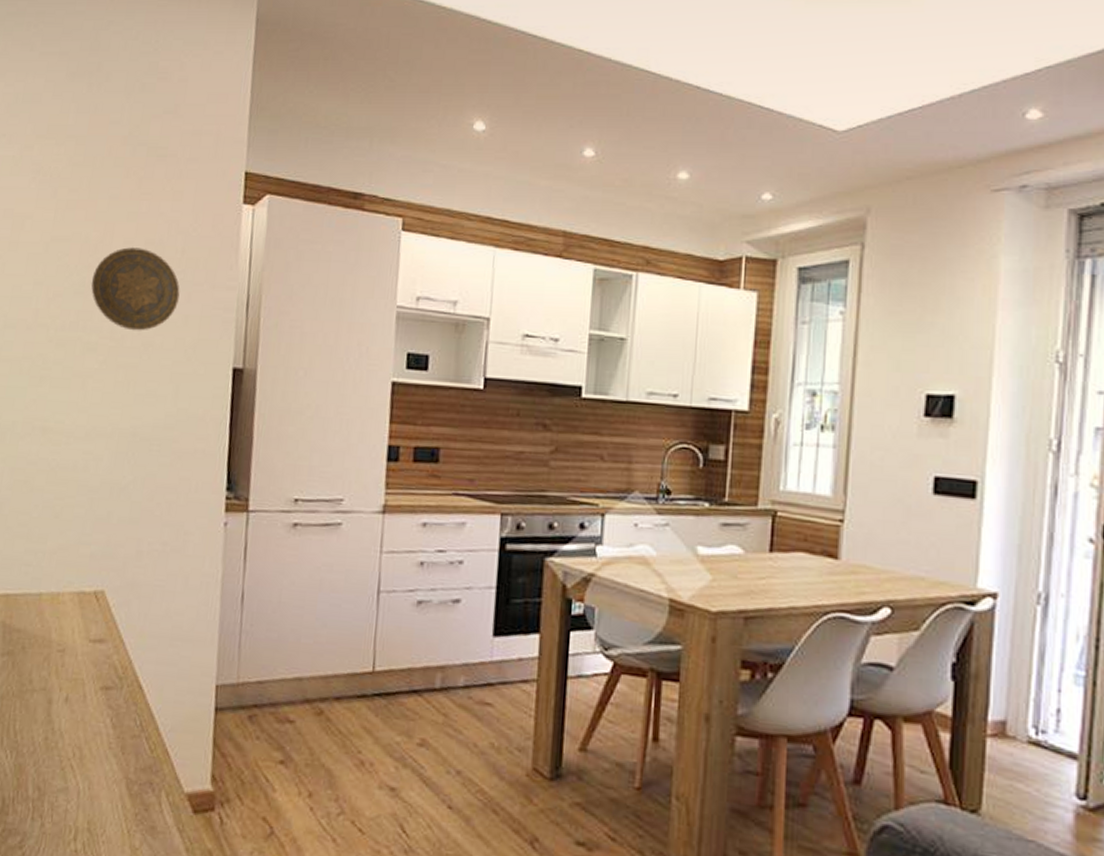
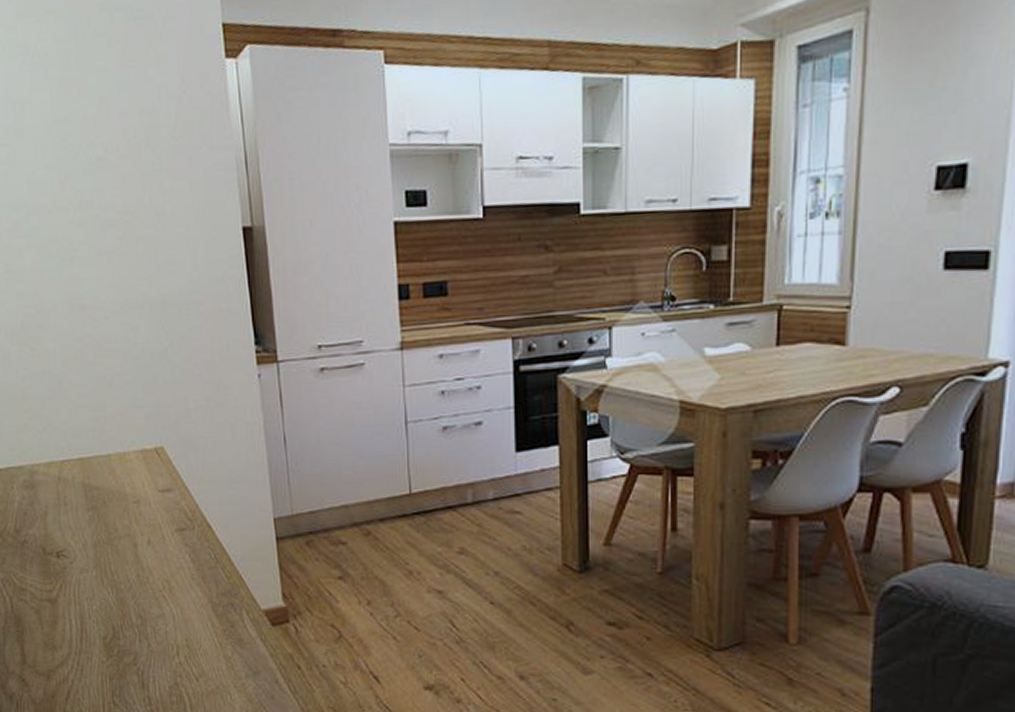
decorative plate: present [91,247,180,331] -> none [97,118,181,203]

